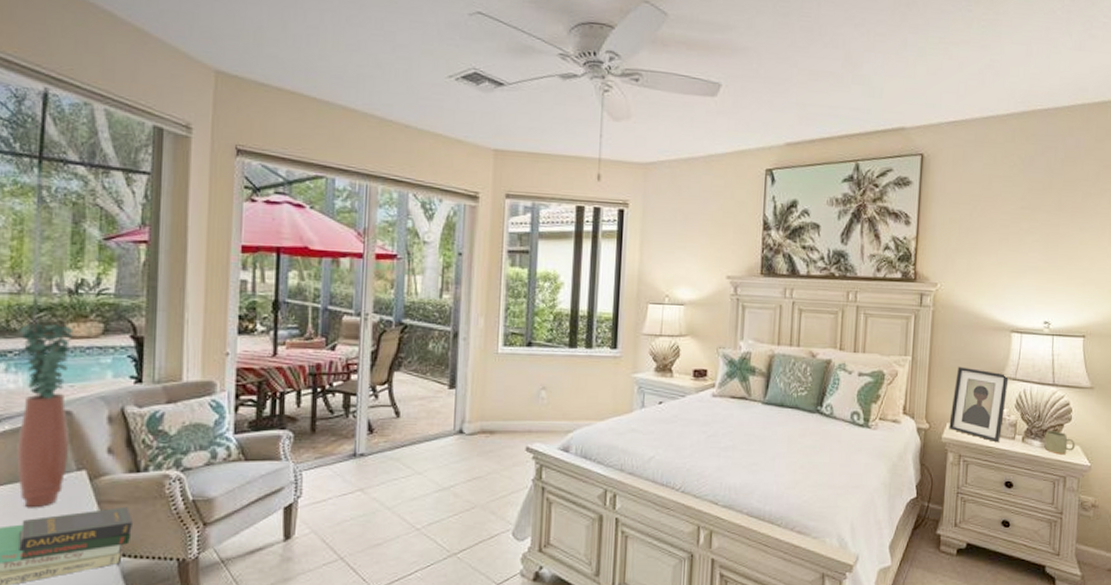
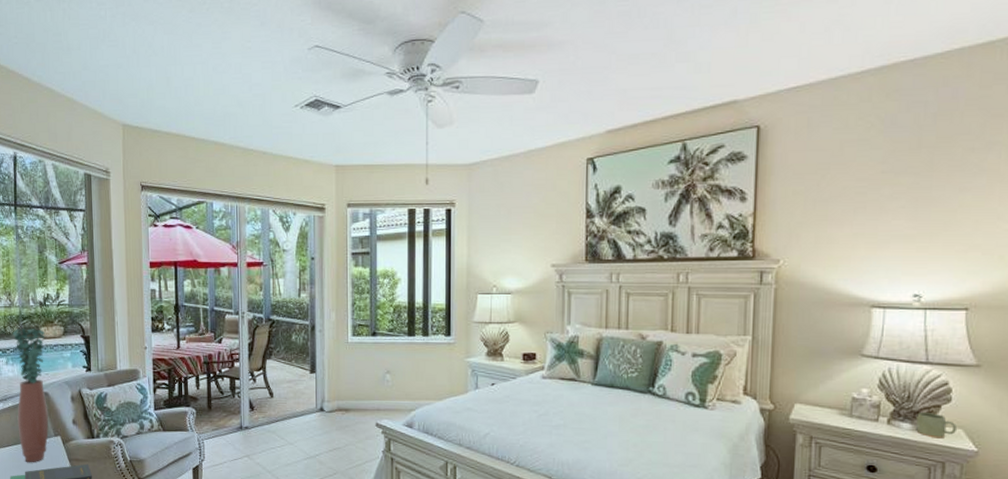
picture frame: present [949,366,1009,443] -> none [797,345,869,425]

